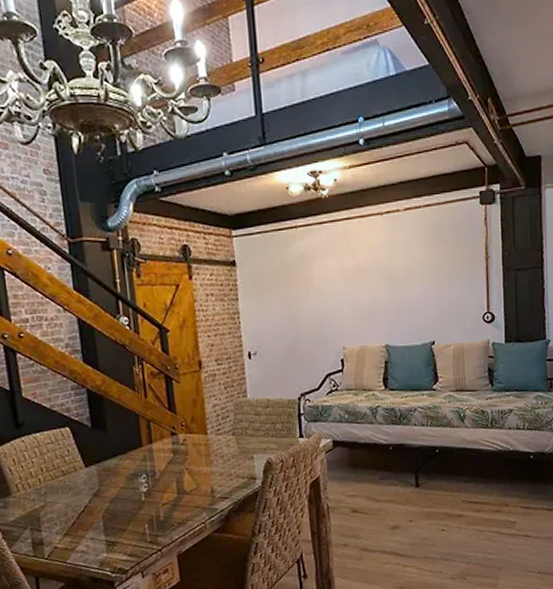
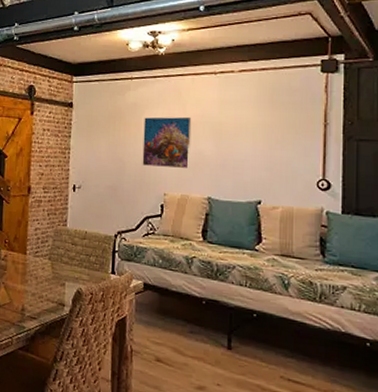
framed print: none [314,263,366,321] -> present [142,116,192,168]

